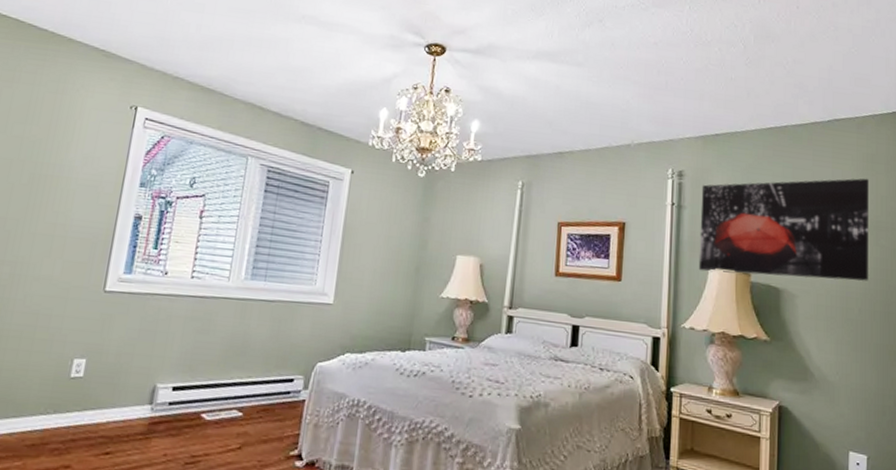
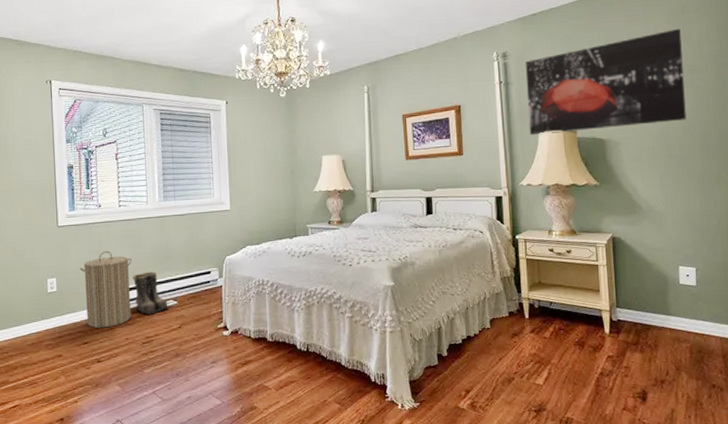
laundry hamper: none [115,332,195,437] -> present [79,250,133,329]
boots: none [186,368,231,426] -> present [132,271,169,315]

